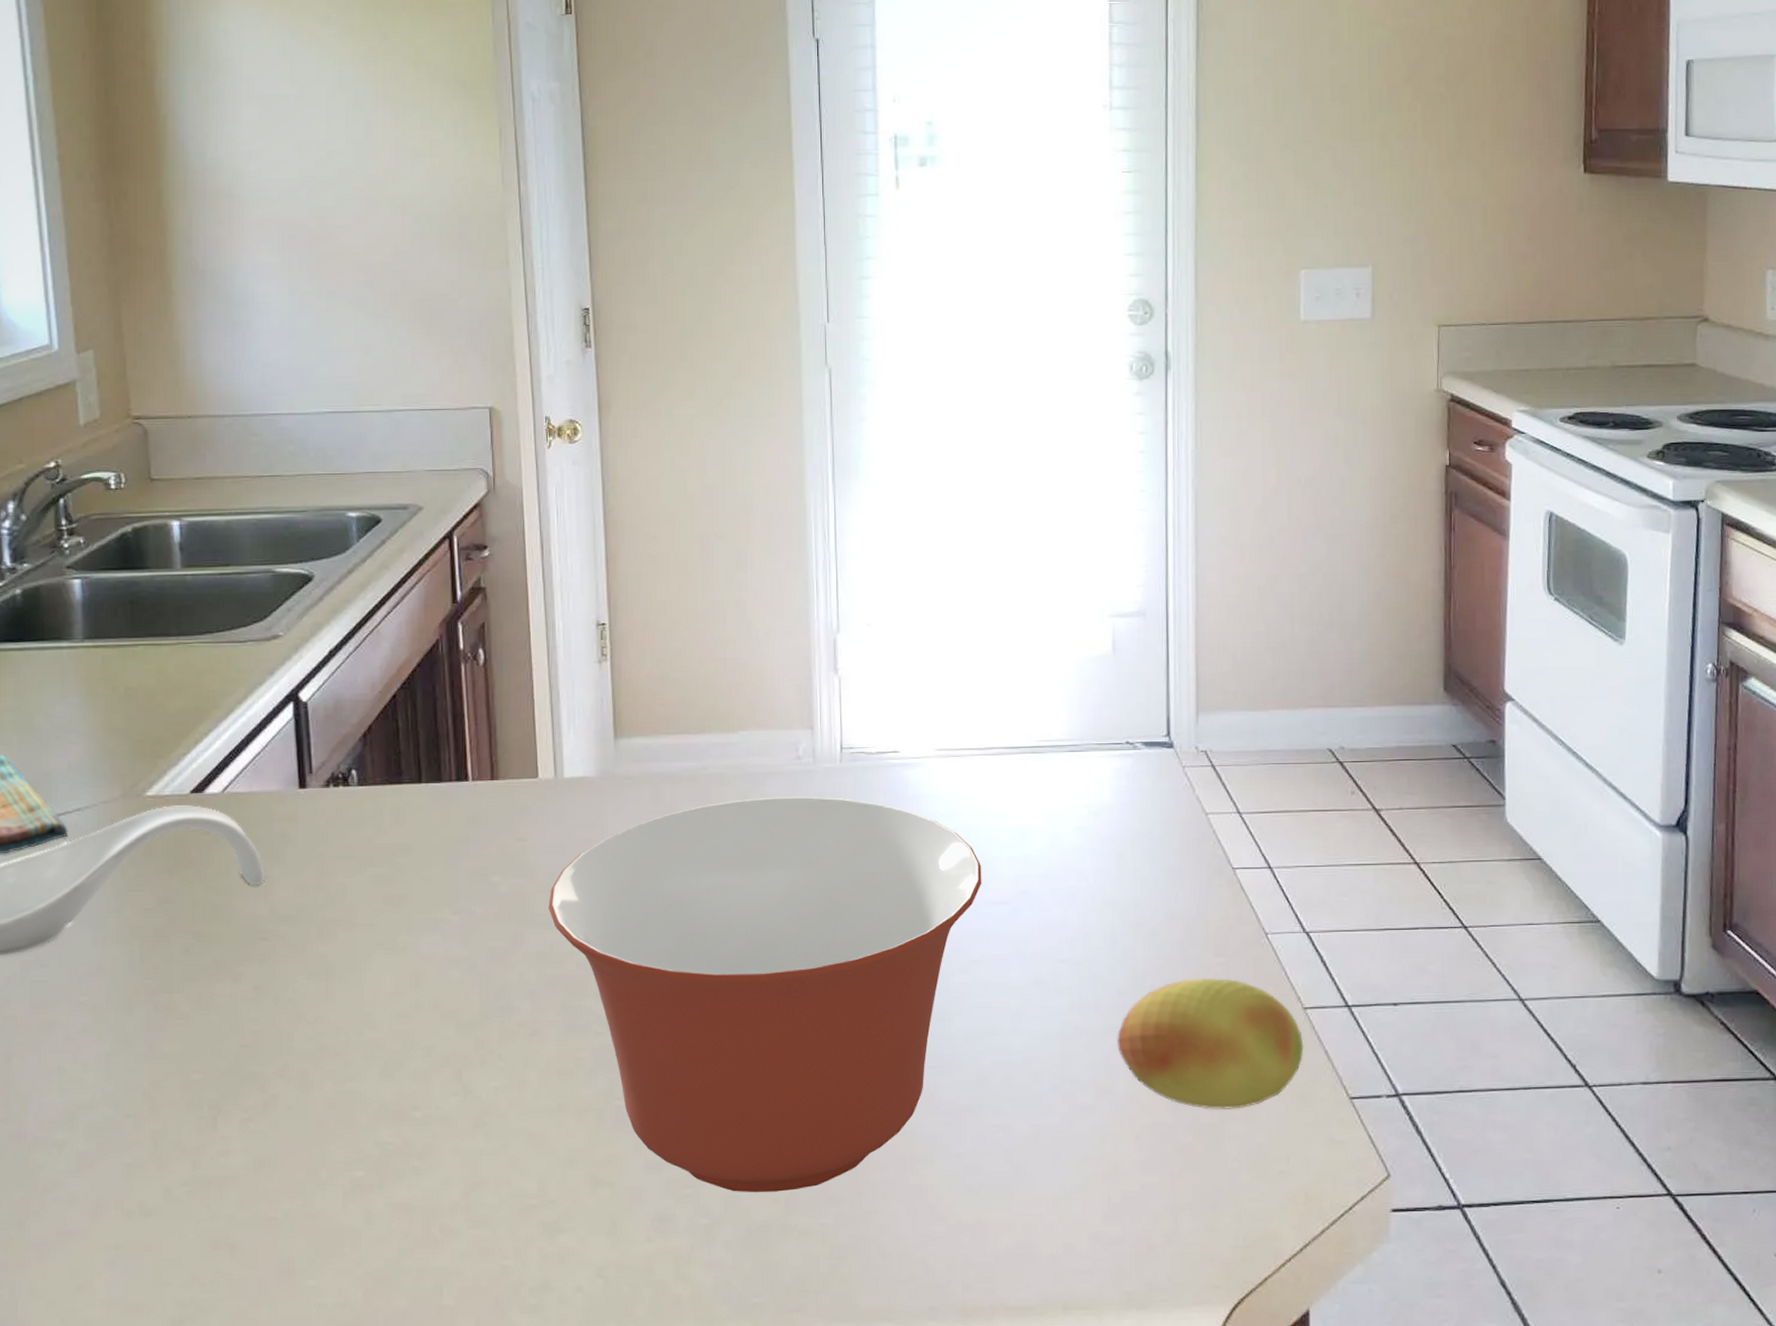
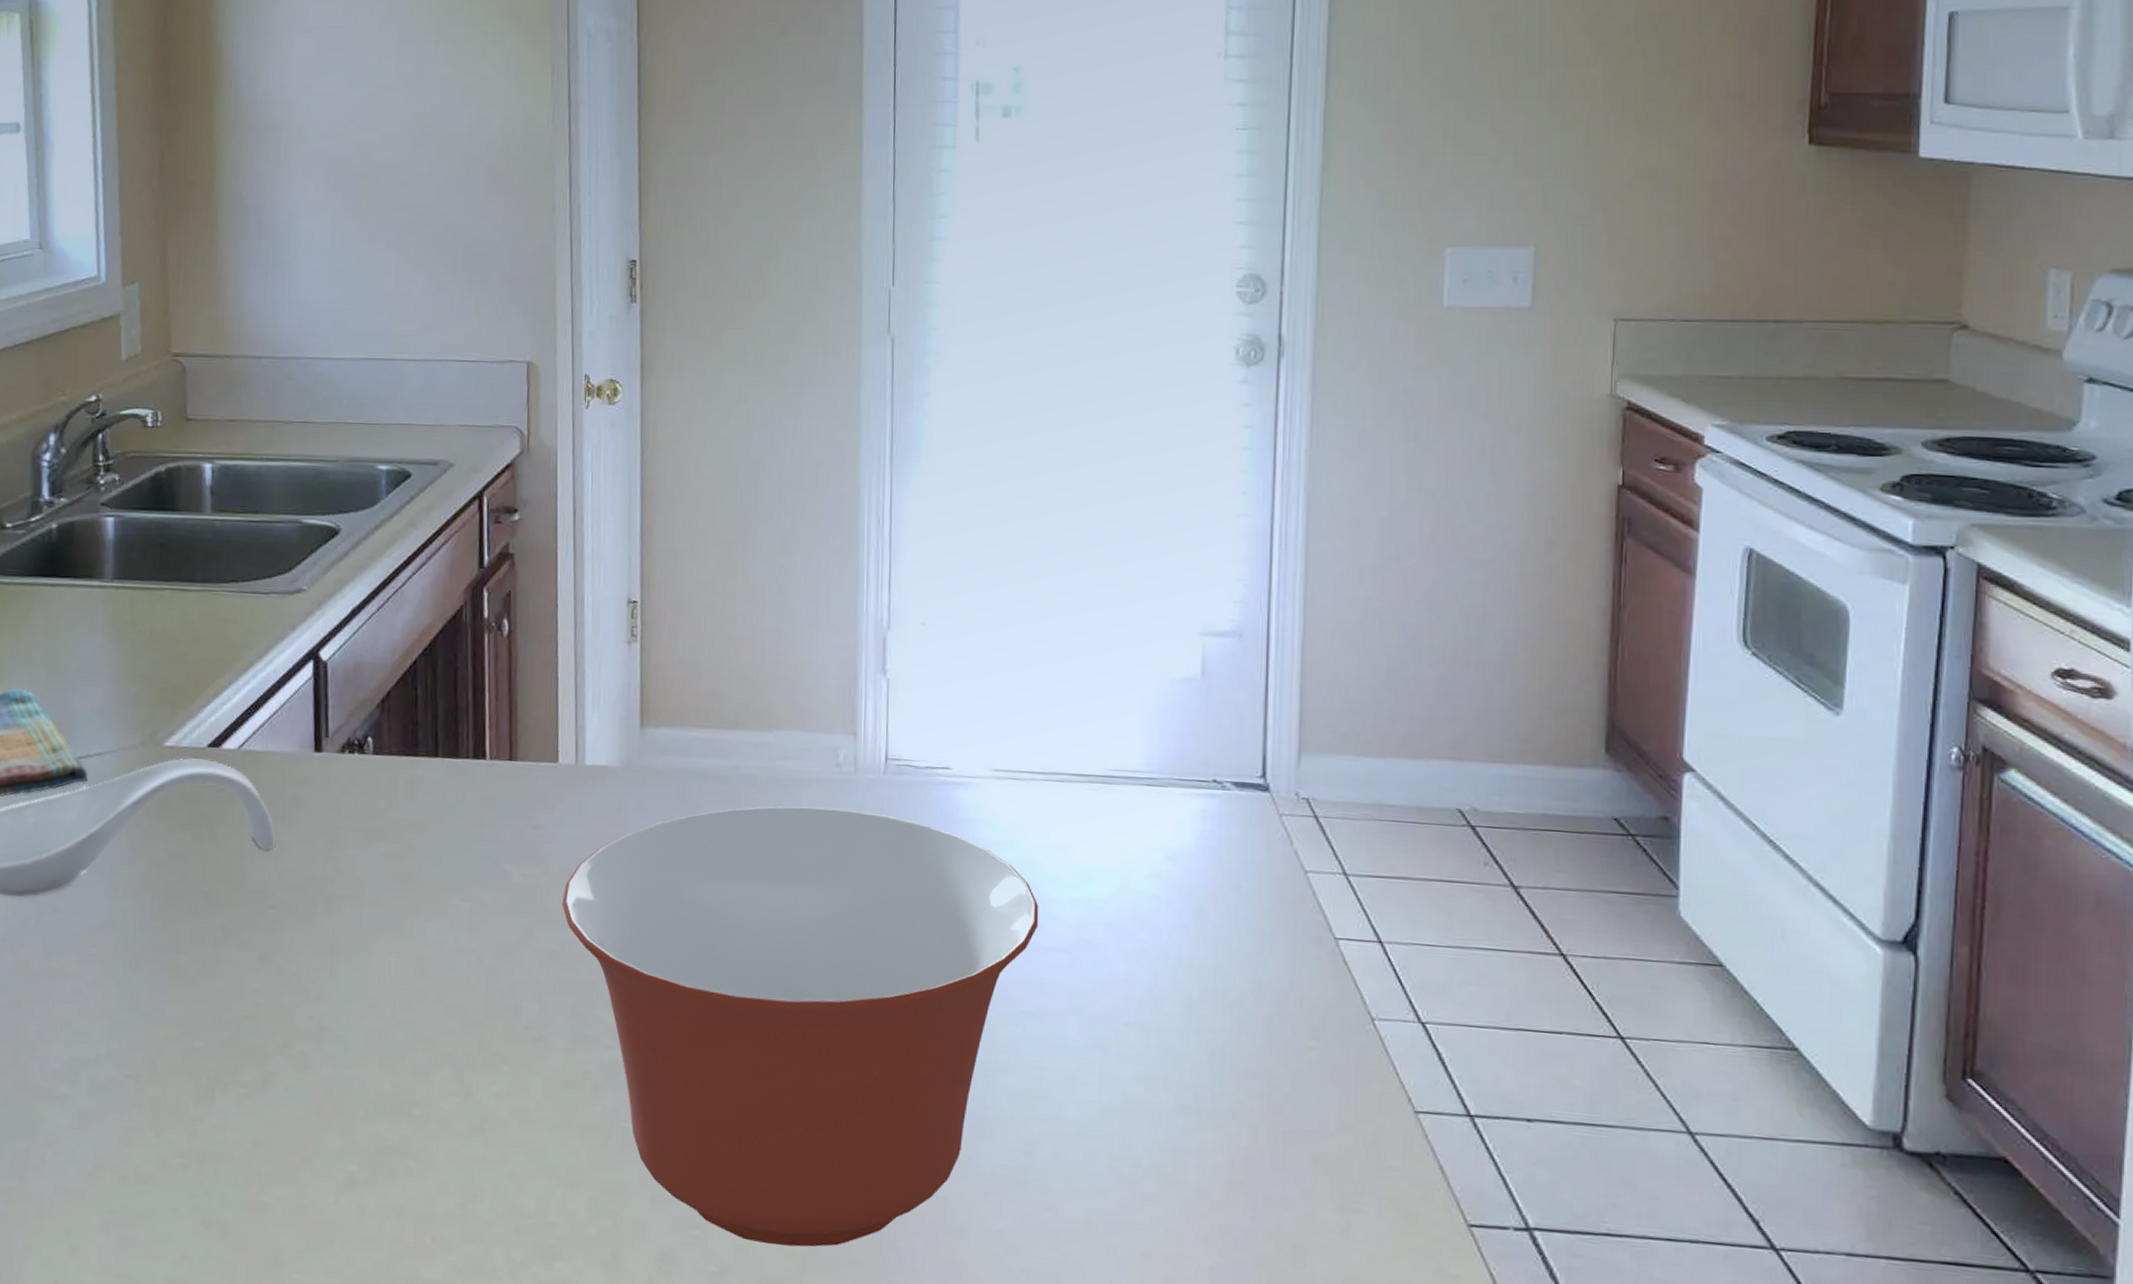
fruit: present [1117,977,1304,1110] -> none [1188,1061,1414,1221]

